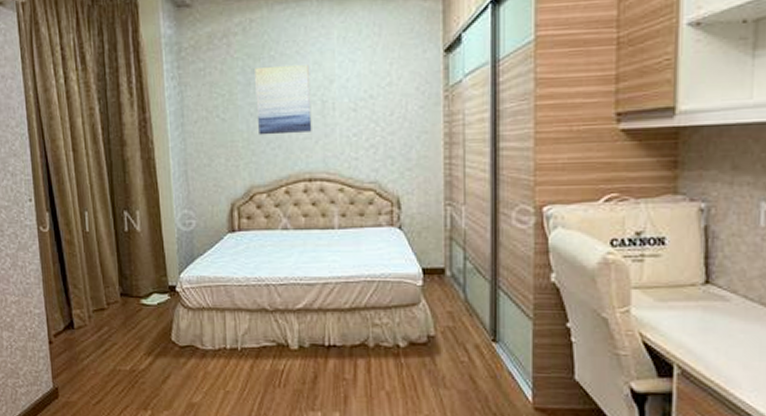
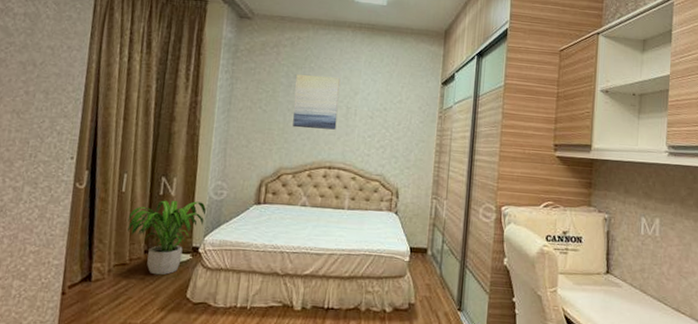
potted plant: none [97,235,177,319] -> present [127,200,206,275]

